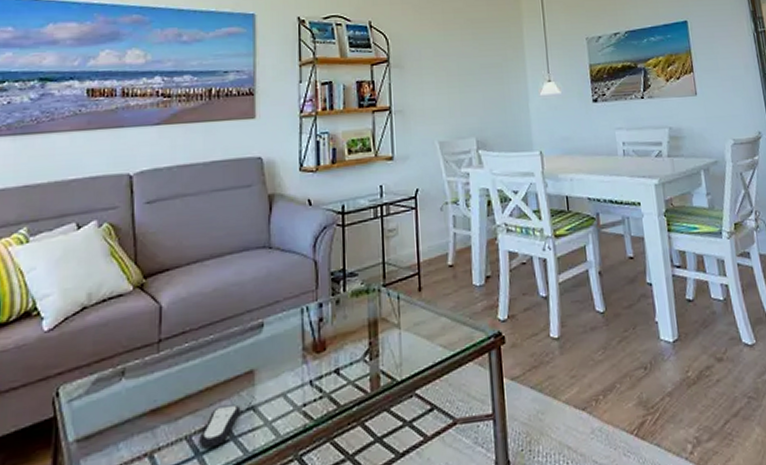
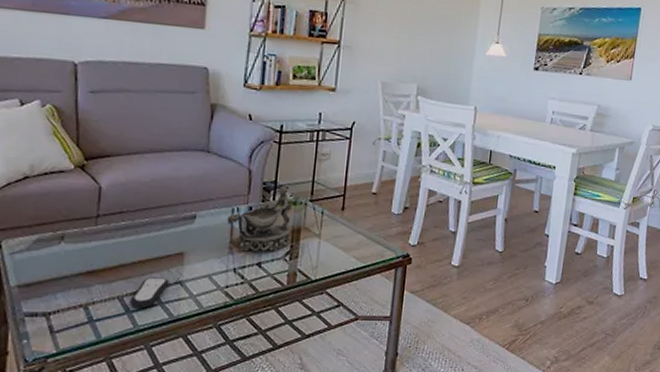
decorative bowl: none [297,272,368,358] -> present [227,185,292,252]

